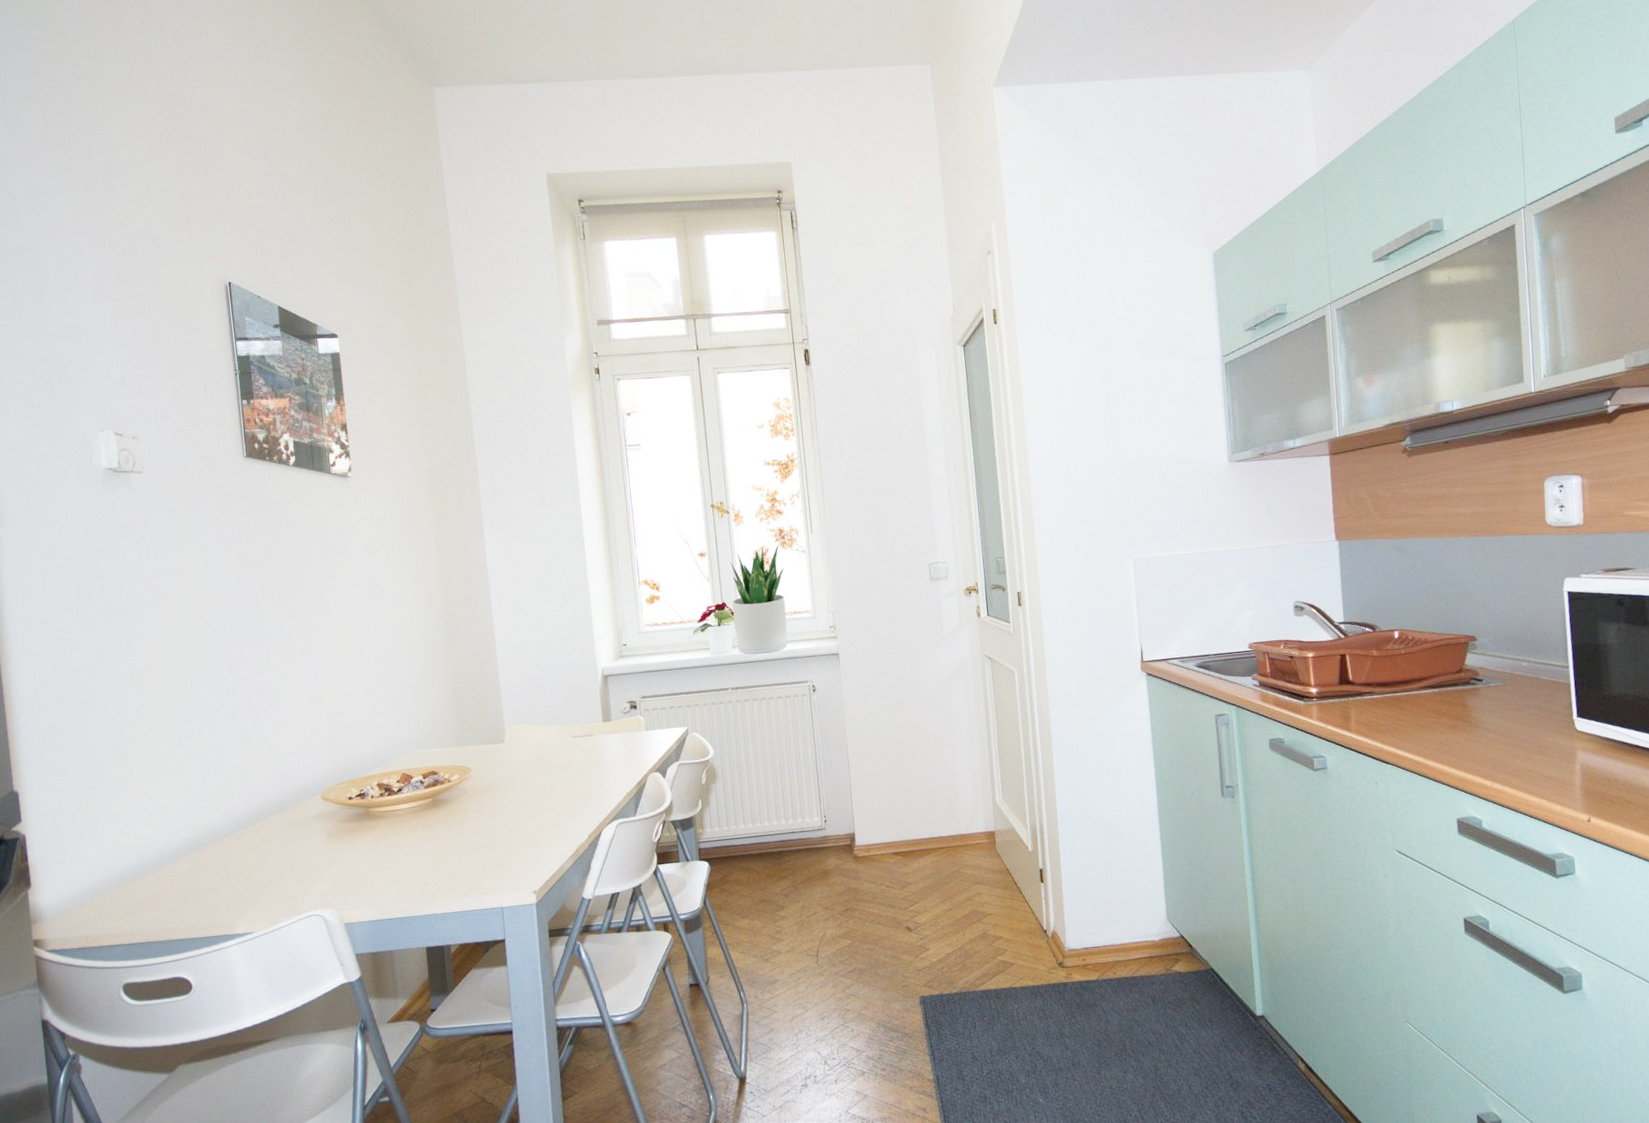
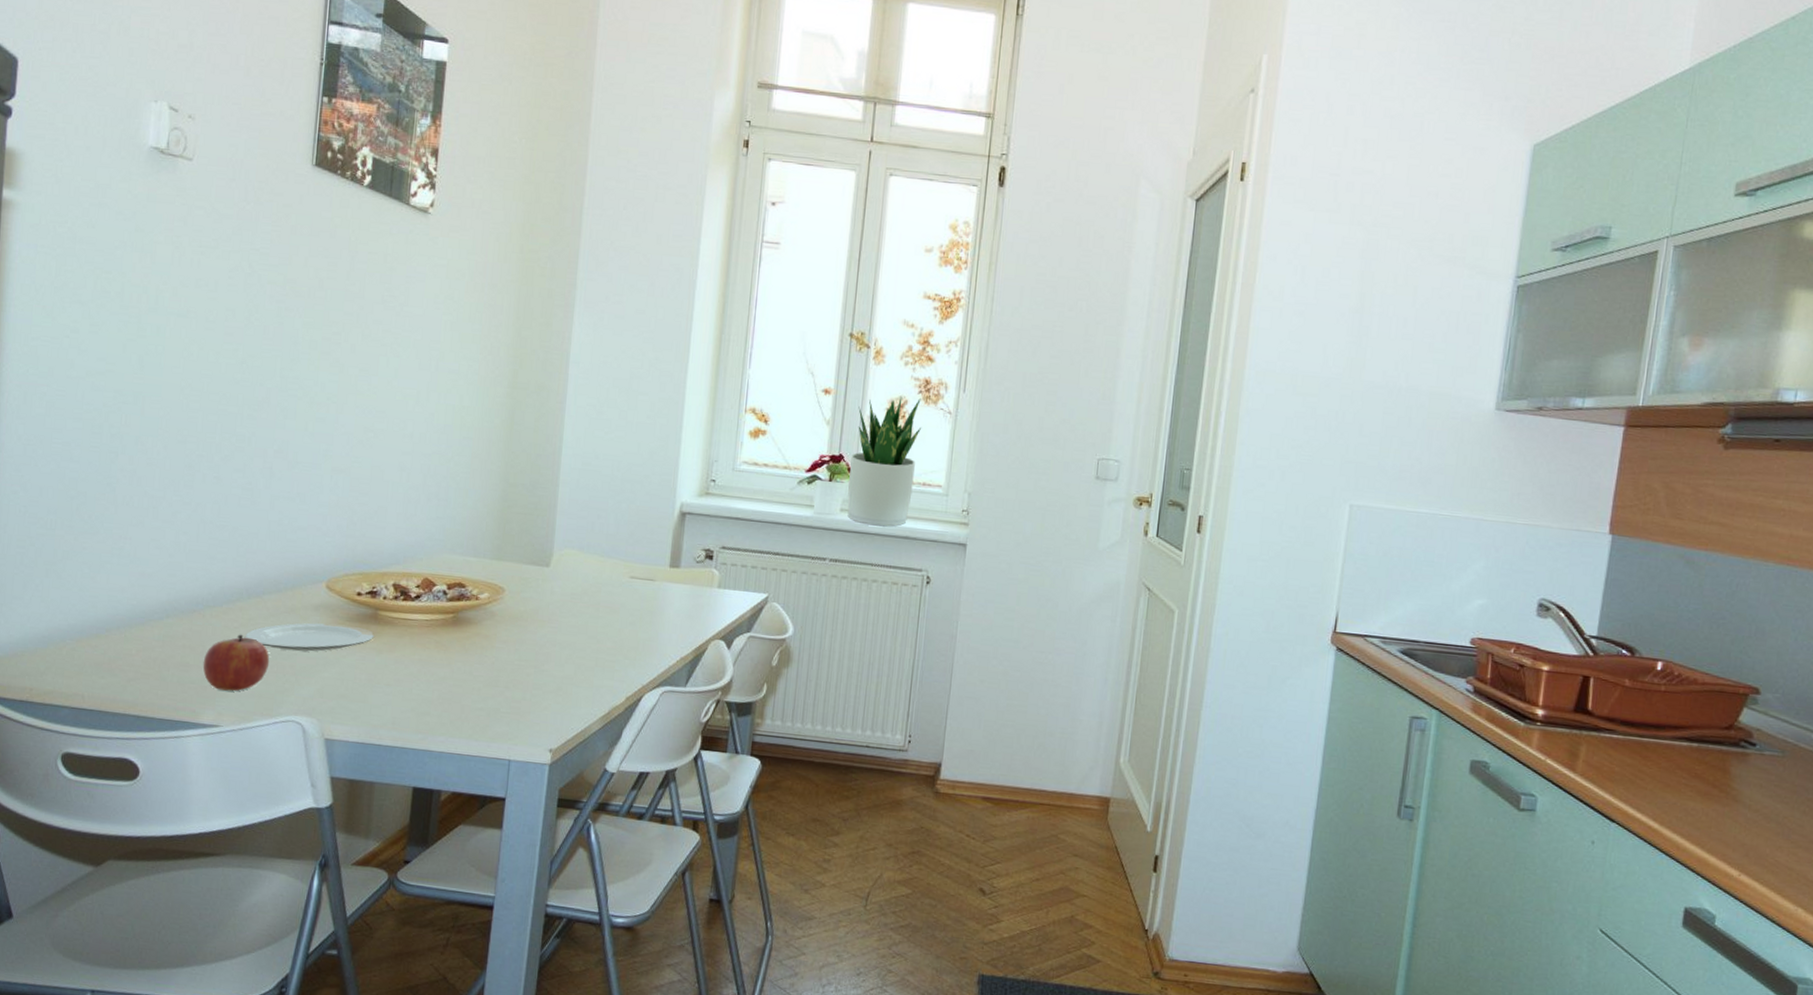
fruit: none [229,852,286,903] -> present [202,634,270,691]
plate: none [260,825,370,859] -> present [245,623,375,652]

